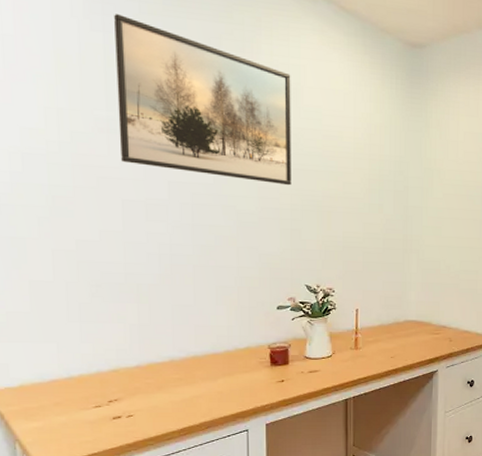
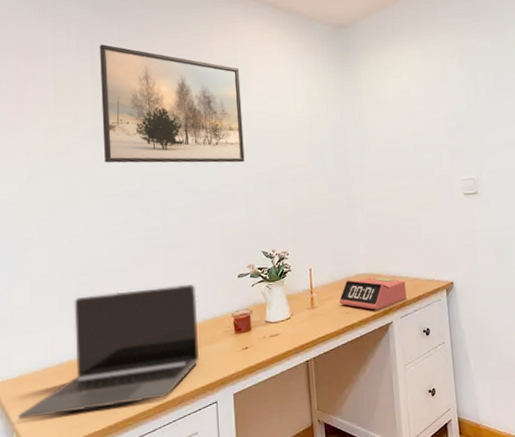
laptop: none [20,309,230,429] -> present [18,284,199,419]
alarm clock: none [385,325,455,357] -> present [339,277,407,310]

